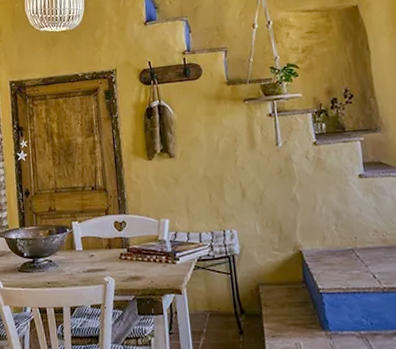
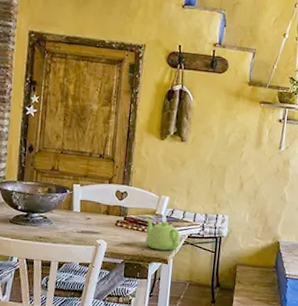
teapot: none [149,246,191,280] -> present [145,218,180,251]

